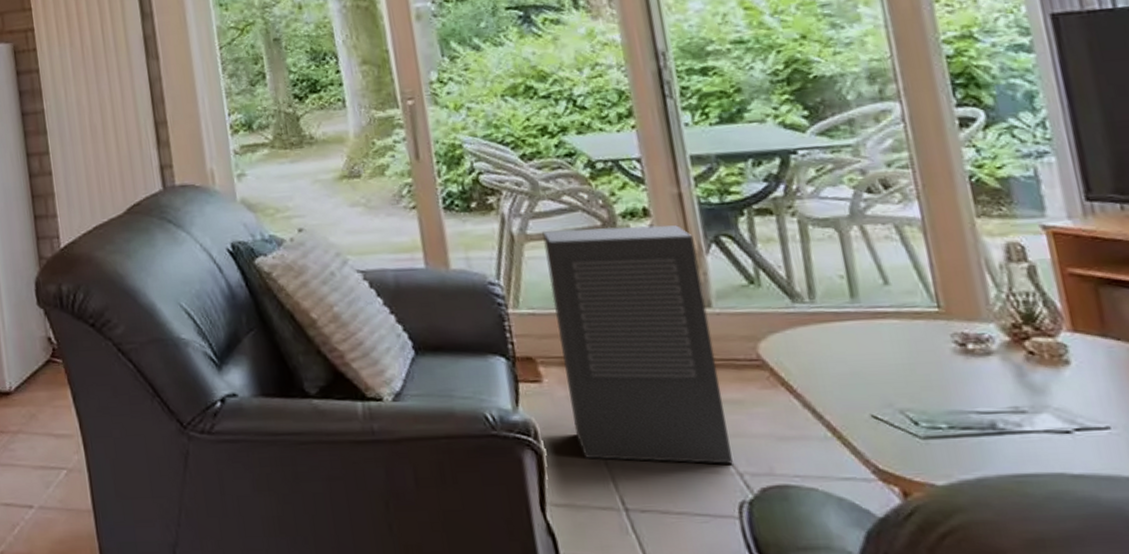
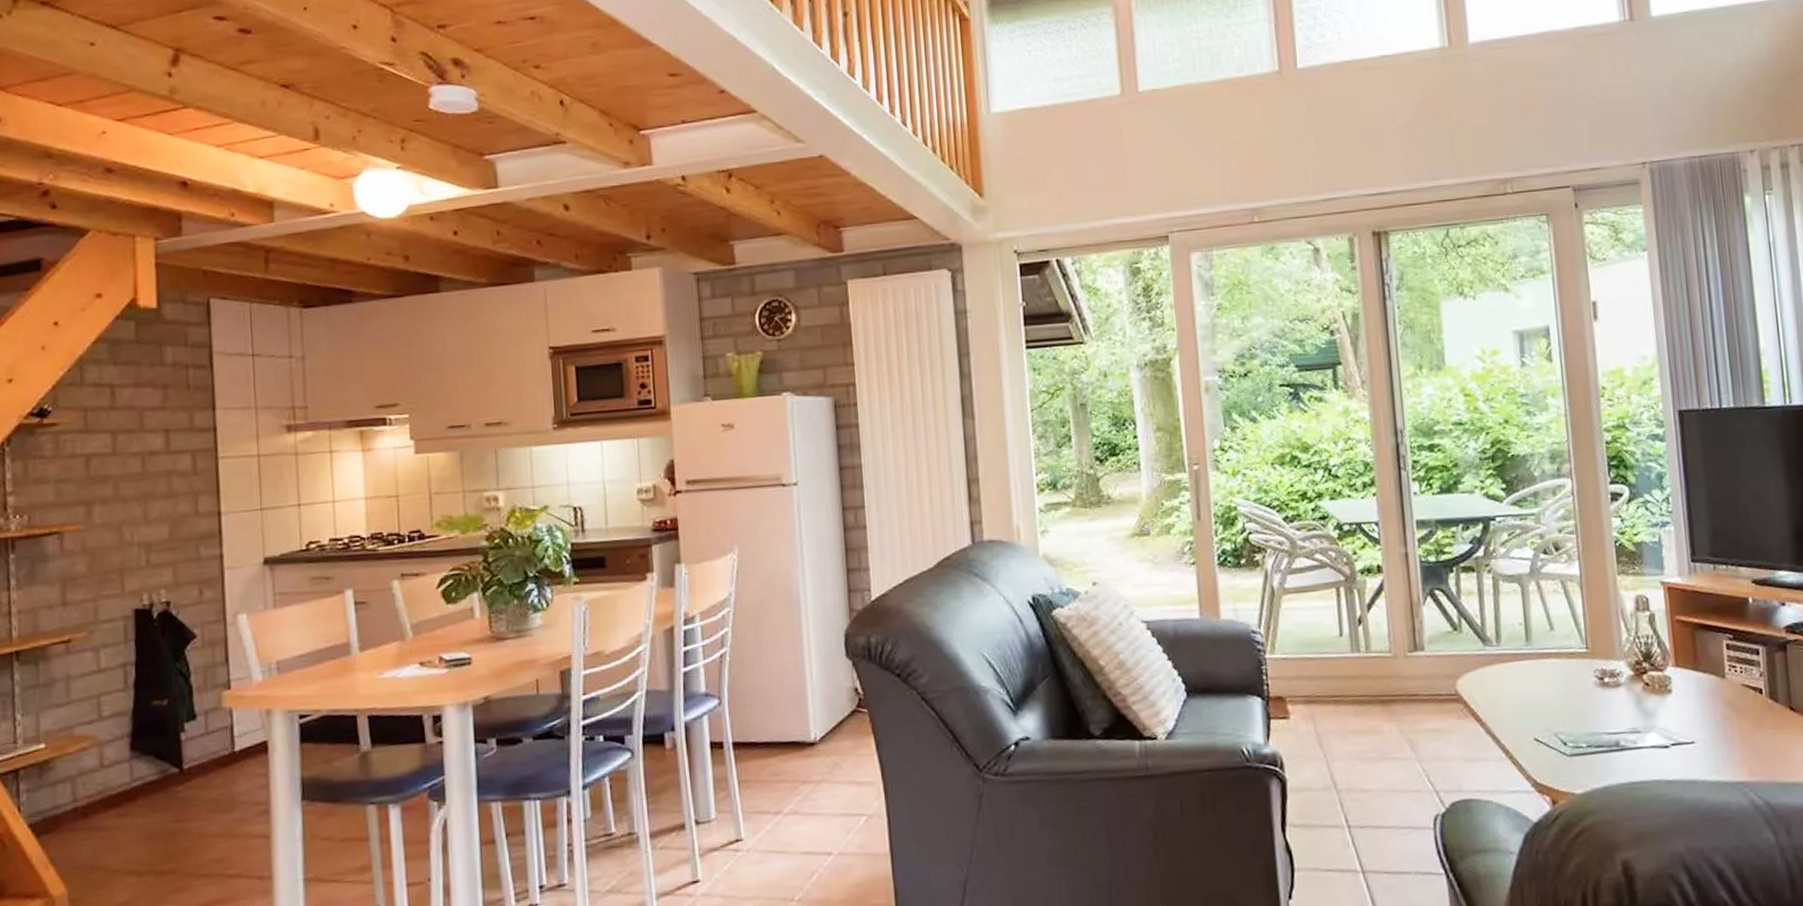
air purifier: present [542,225,733,464] -> none [1297,580,1432,784]

